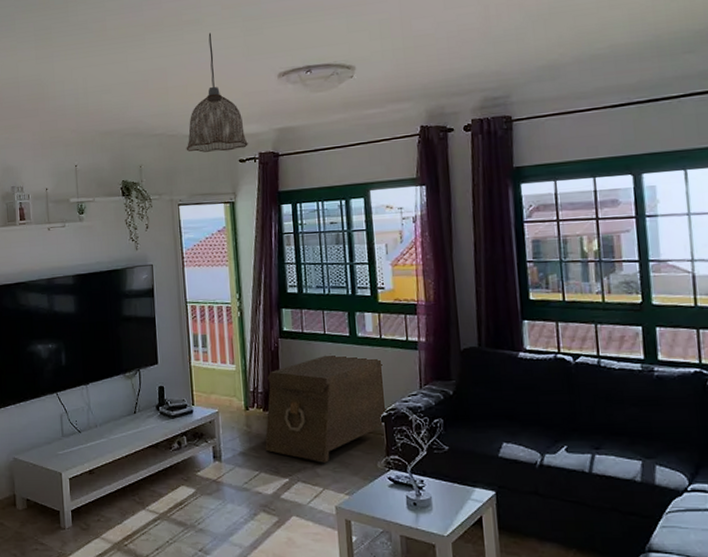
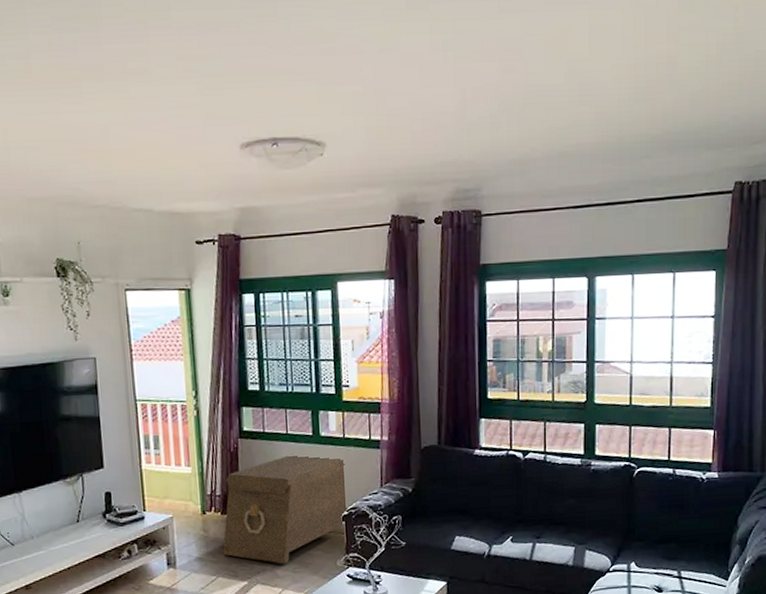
pendant lamp: present [186,33,248,153] -> none [133,87,206,231]

